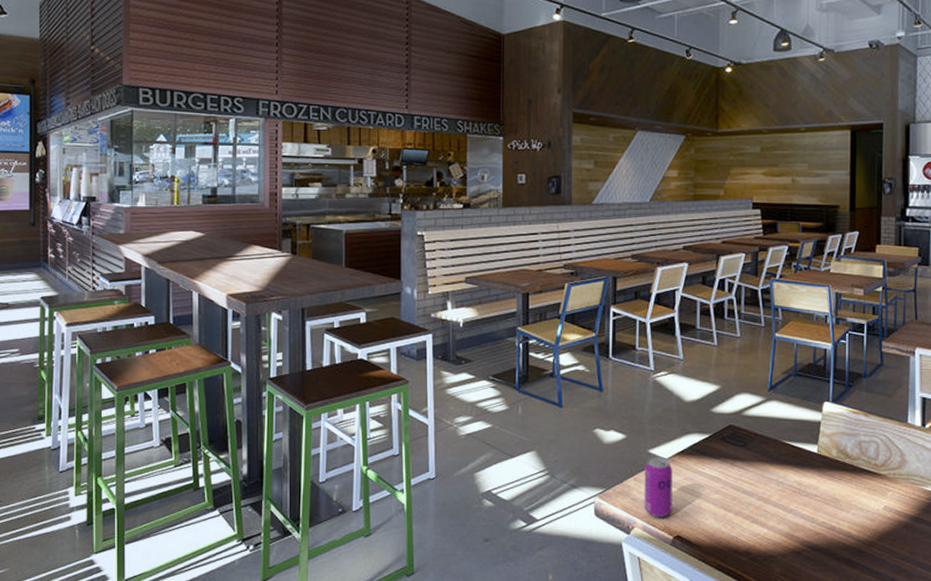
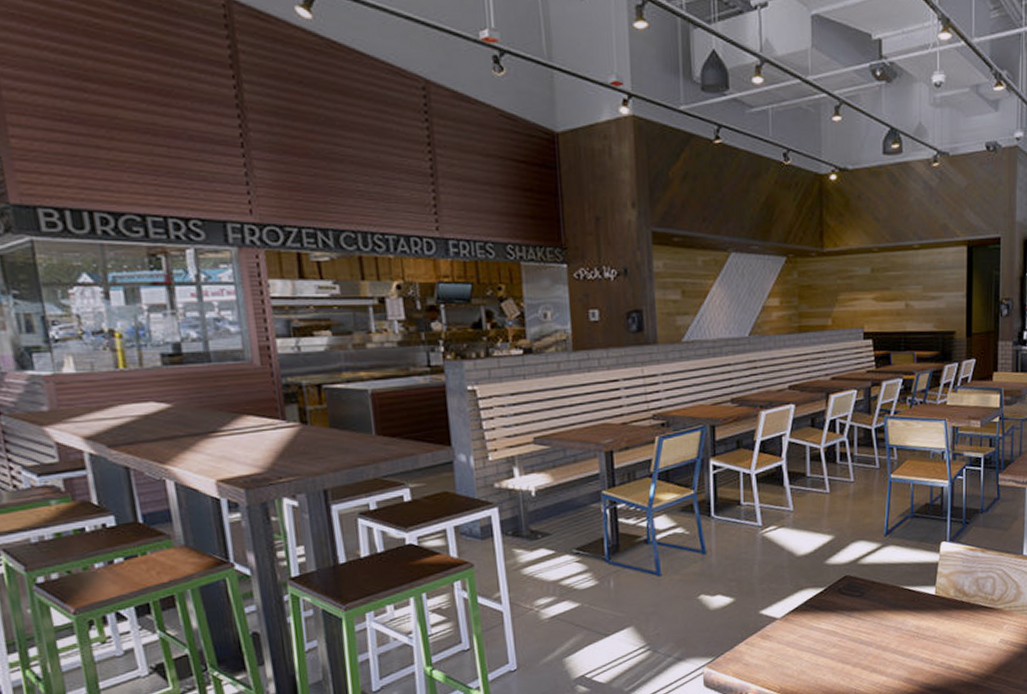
beverage can: present [644,456,673,518] -> none [756,616,788,681]

